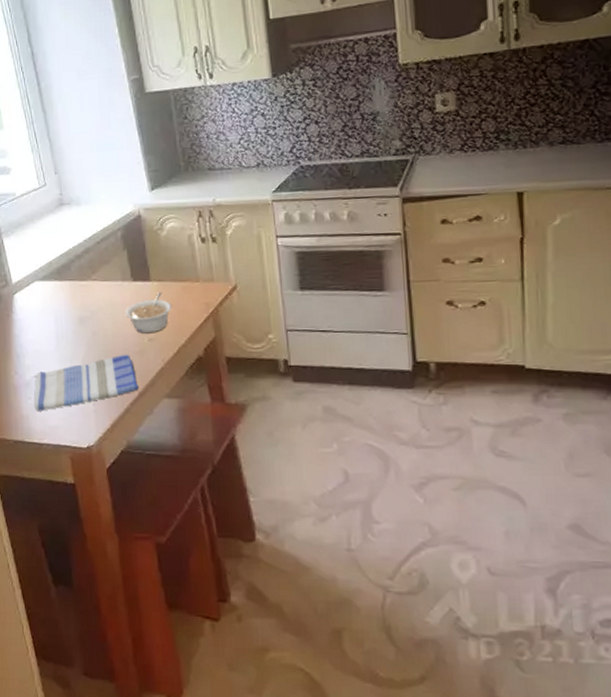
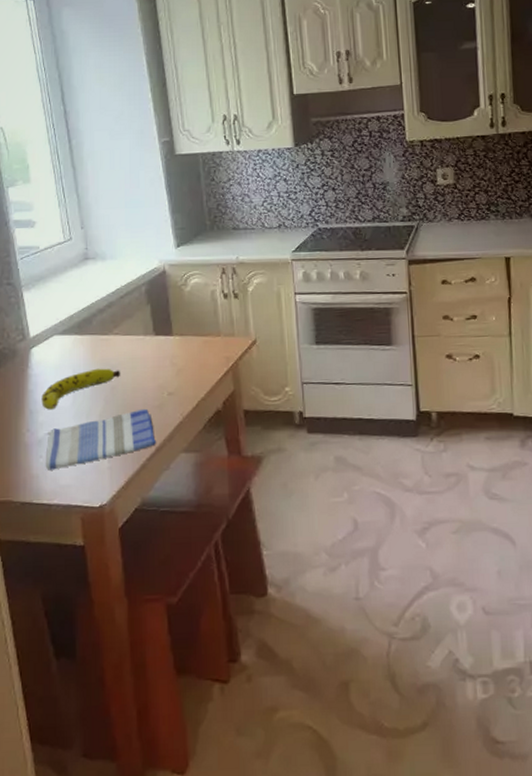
fruit: none [26,313,102,354] -> present [41,368,121,410]
legume: present [125,292,172,334] -> none [146,346,193,388]

